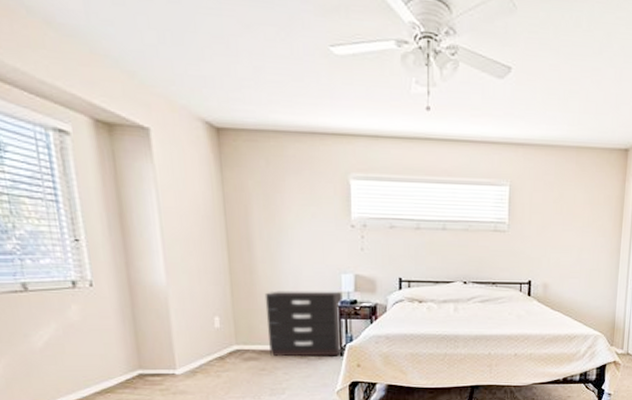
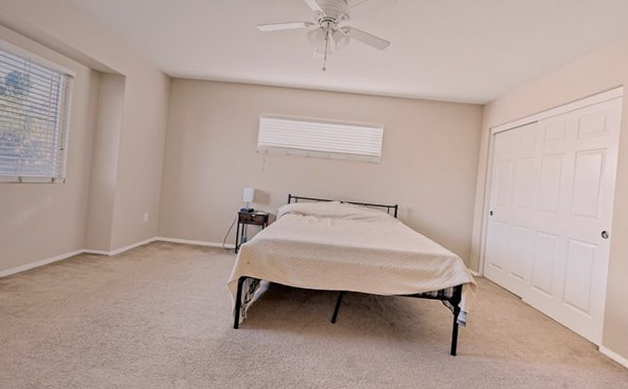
dresser: present [264,291,346,357] -> none [181,196,243,254]

